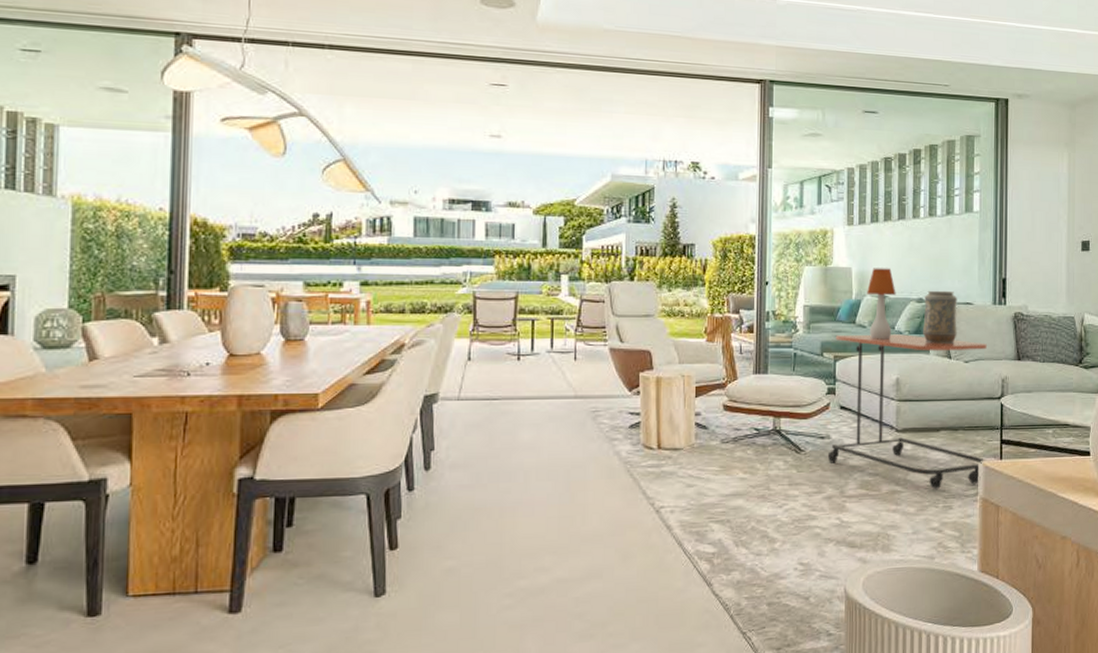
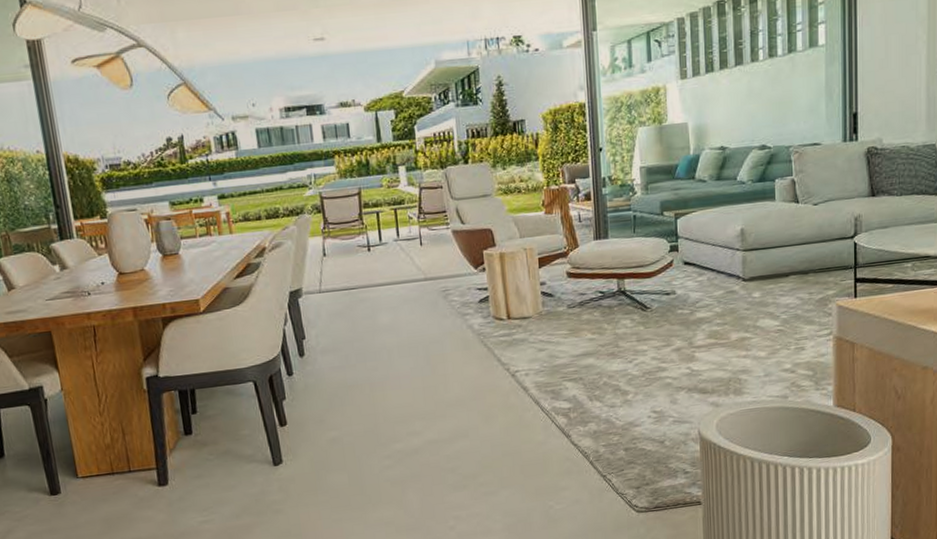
side table: present [827,334,987,489] -> none [674,182,839,333]
table lamp: present [866,268,896,340] -> none [704,118,737,193]
decorative vase: present [923,290,958,344] -> none [767,133,804,190]

